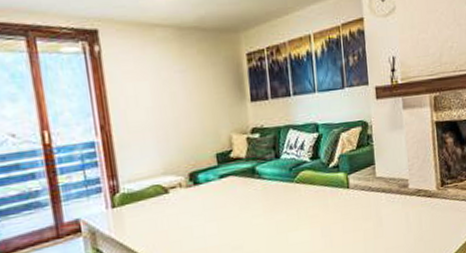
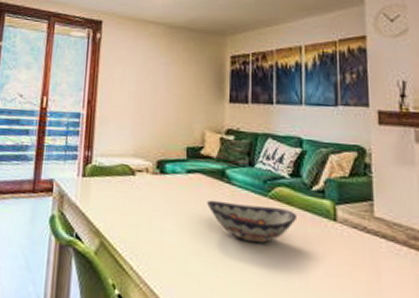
decorative bowl: none [242,188,320,225] -> present [207,200,298,244]

